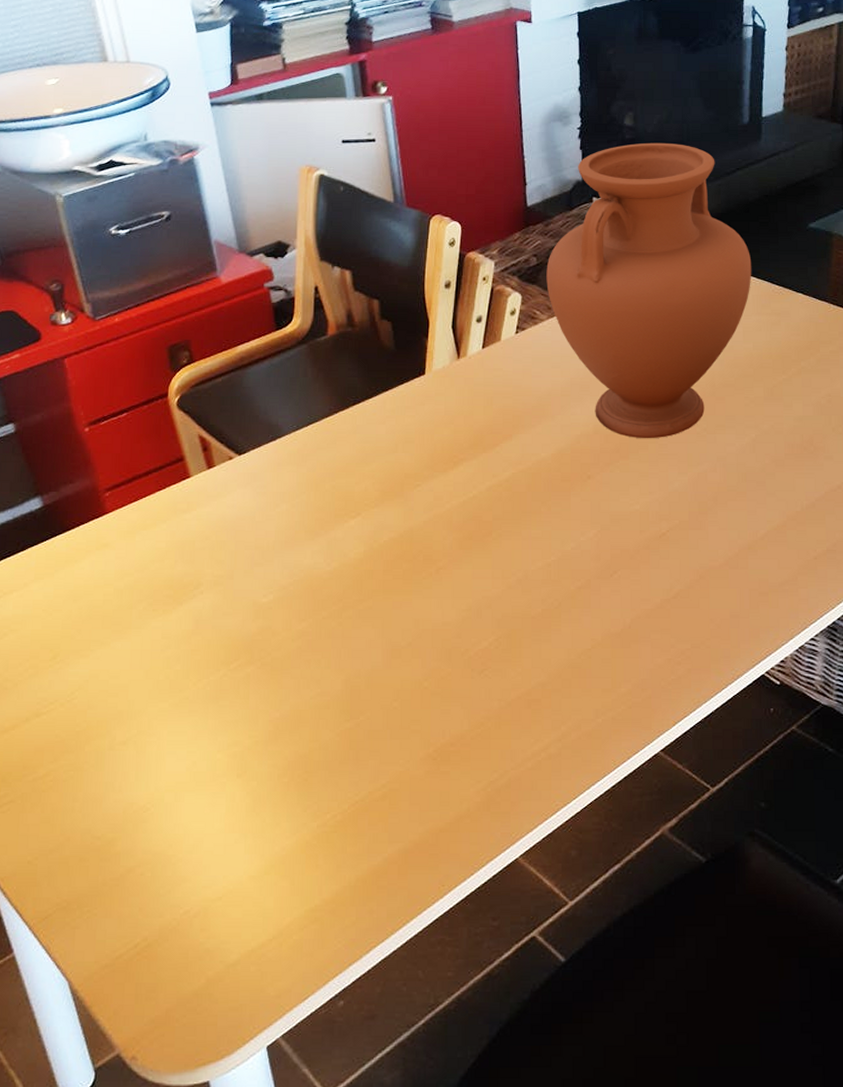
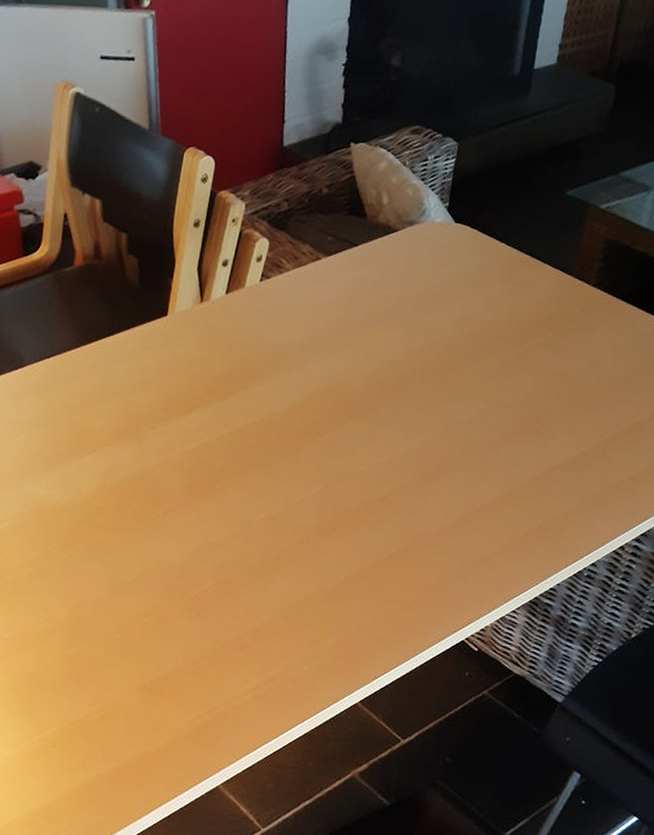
vase: present [546,142,752,439] -> none [295,87,504,402]

